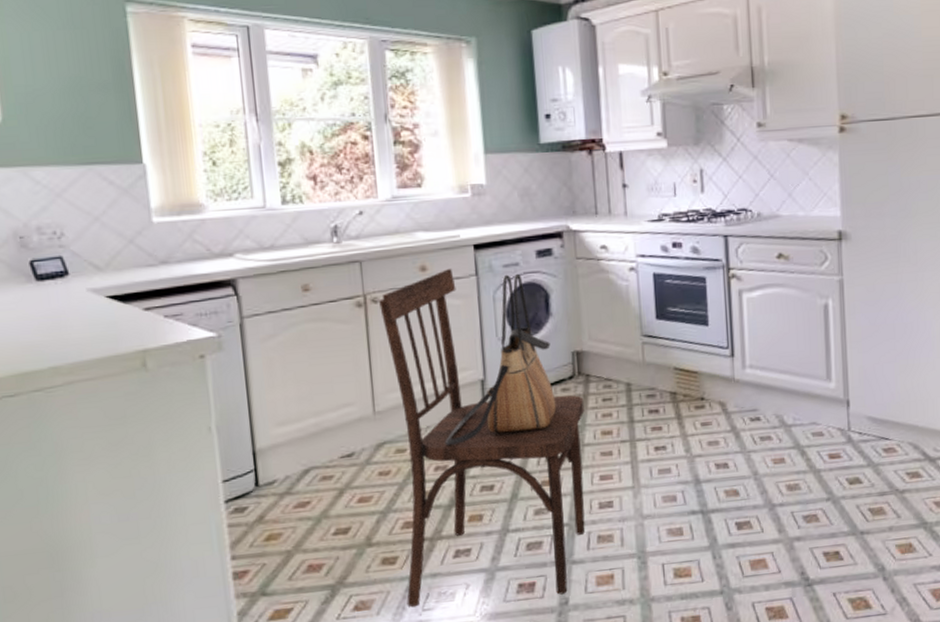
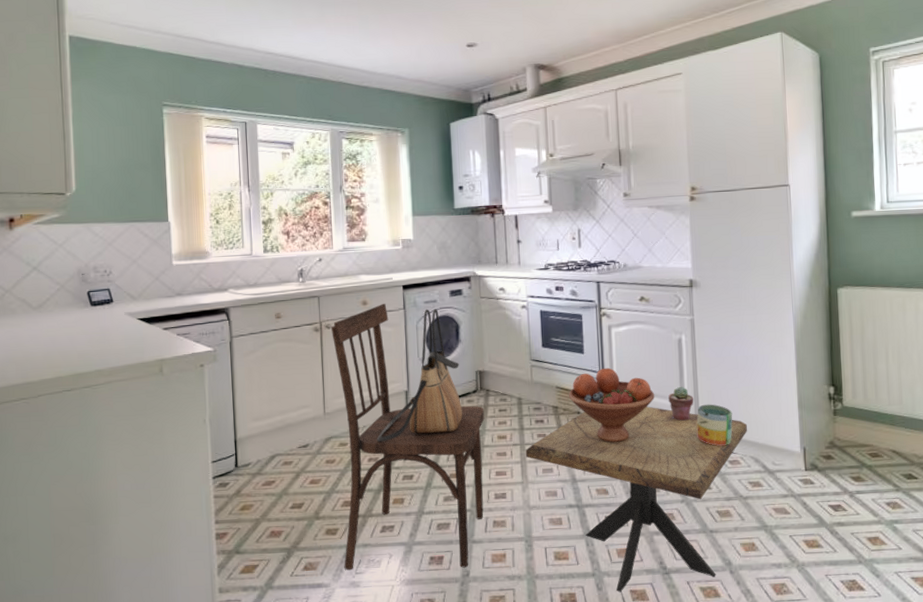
side table: none [637,388,906,611] -> present [526,406,748,593]
fruit bowl: none [690,342,796,434] -> present [569,367,655,443]
potted succulent: none [812,361,843,404] -> present [668,386,694,421]
mug: none [845,382,889,432] -> present [696,404,733,446]

